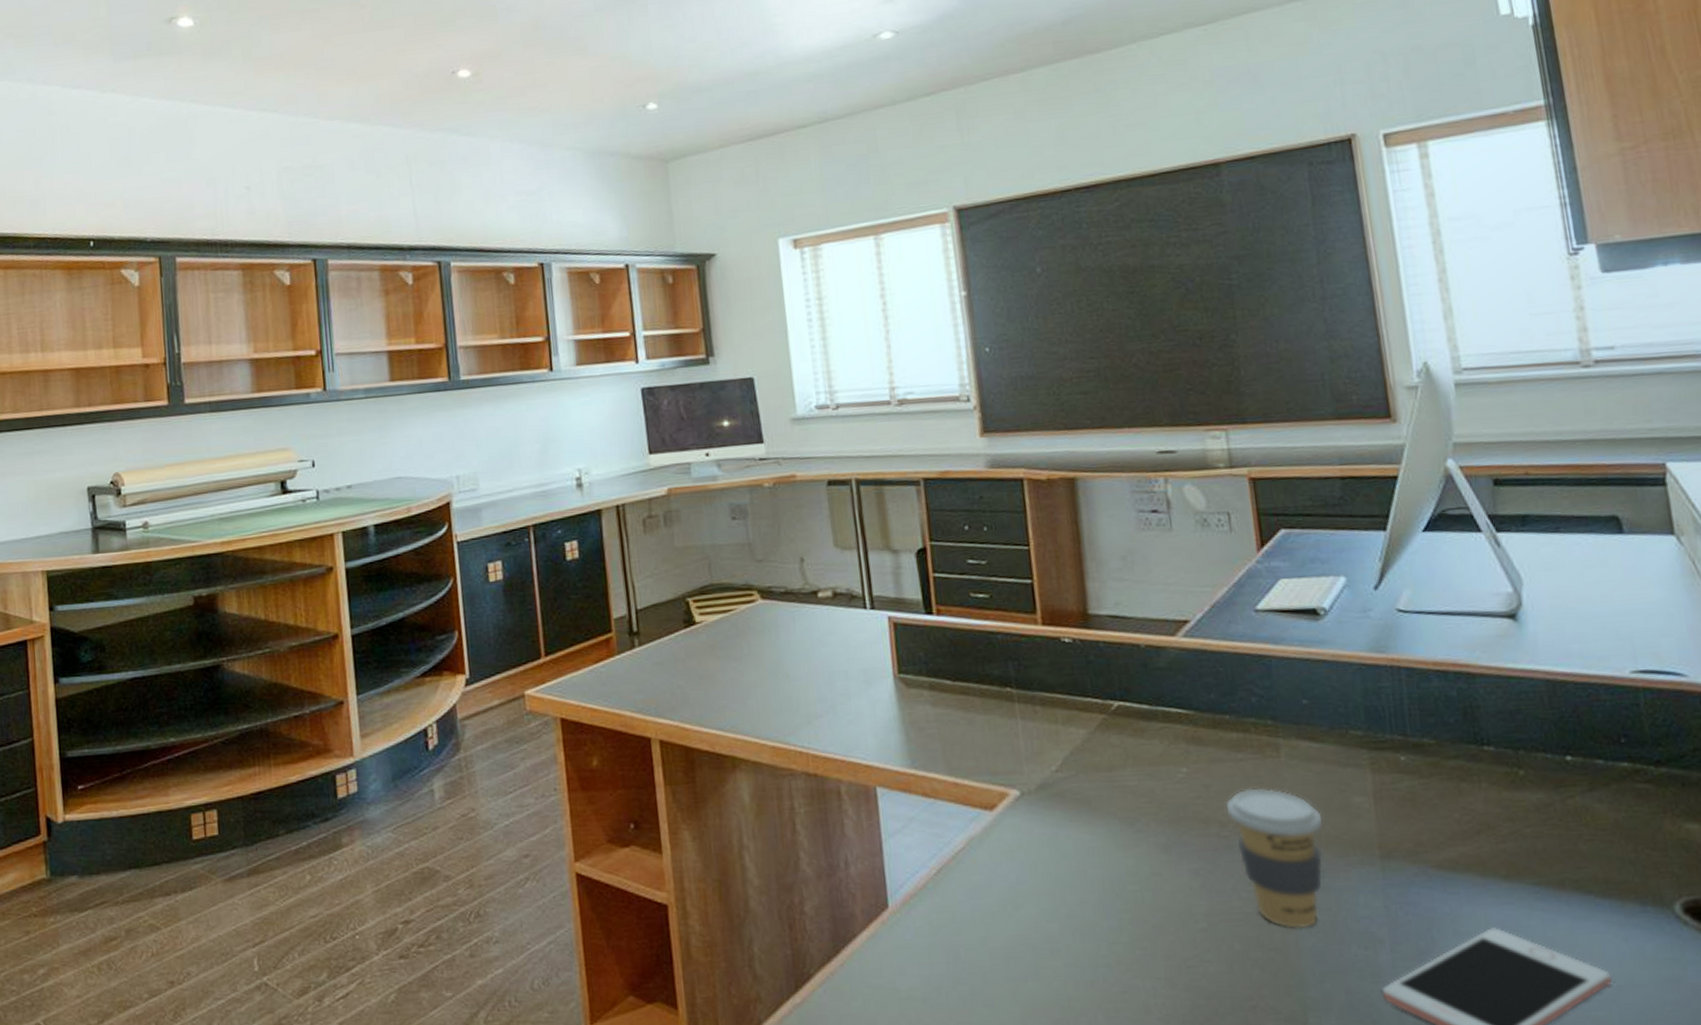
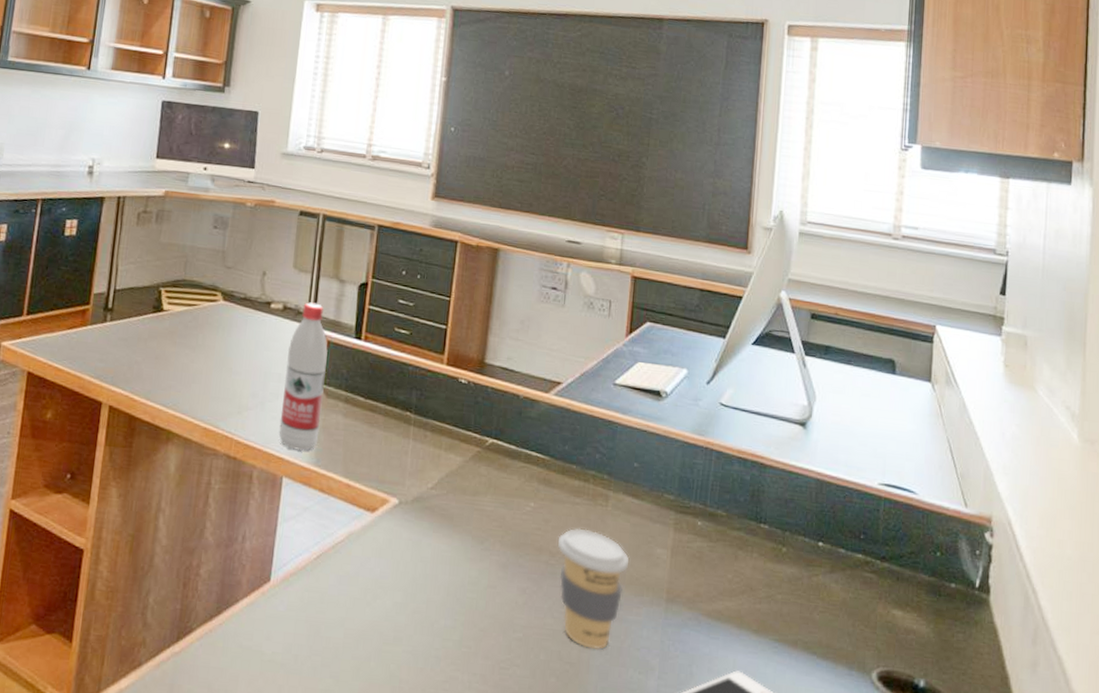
water bottle: none [849,582,908,754] -> present [278,302,328,451]

